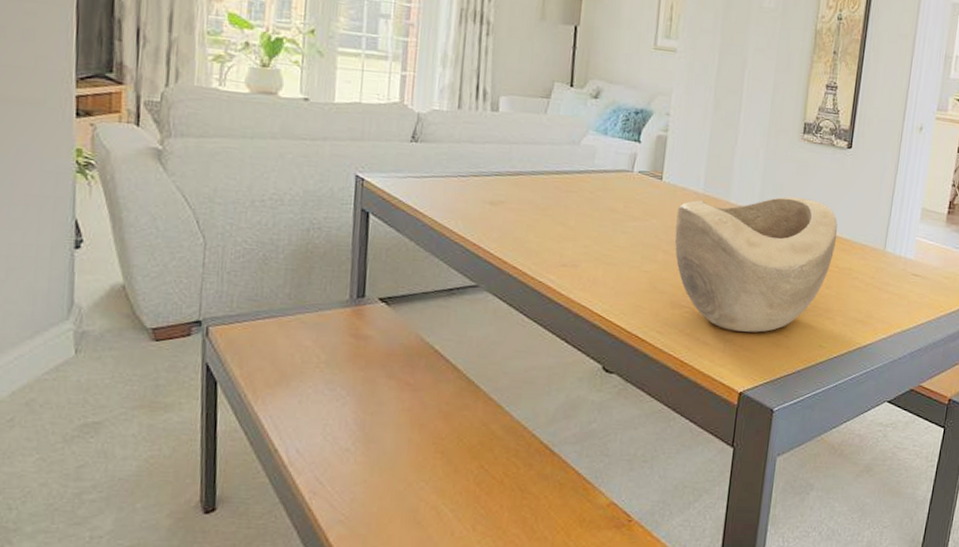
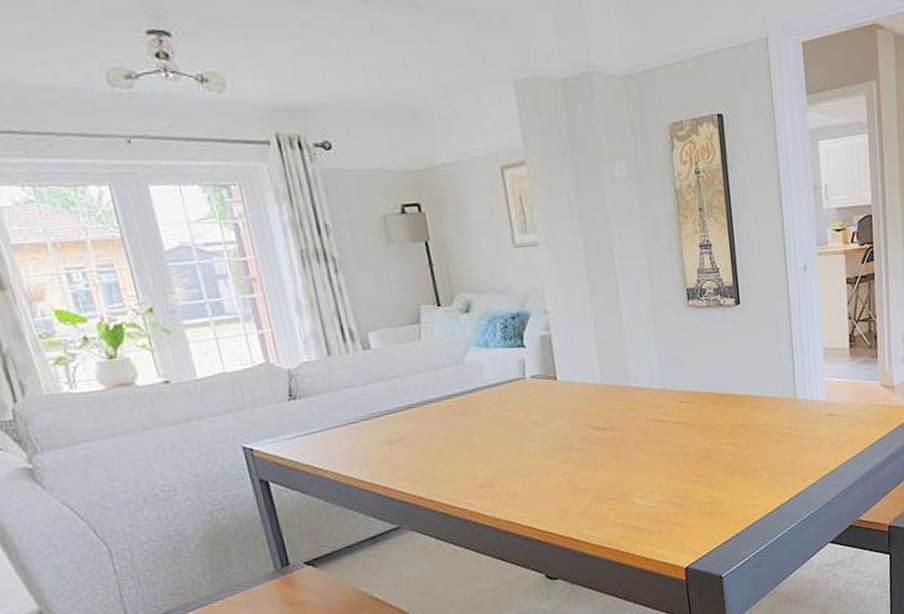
decorative bowl: present [674,196,838,333] -> none [580,364,746,512]

